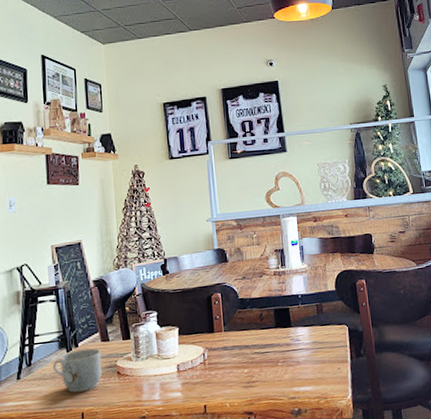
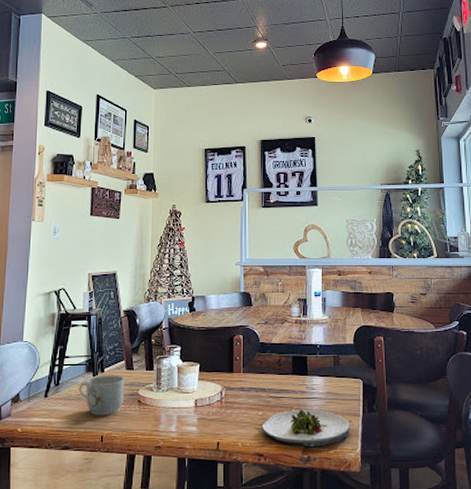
salad plate: none [248,361,339,400] -> present [261,409,350,447]

